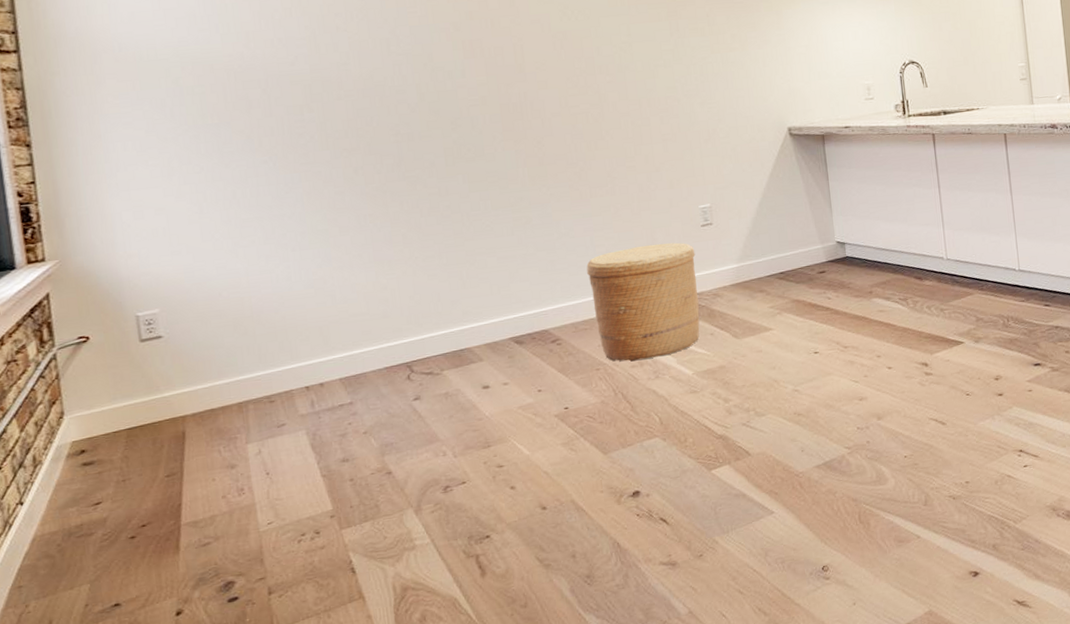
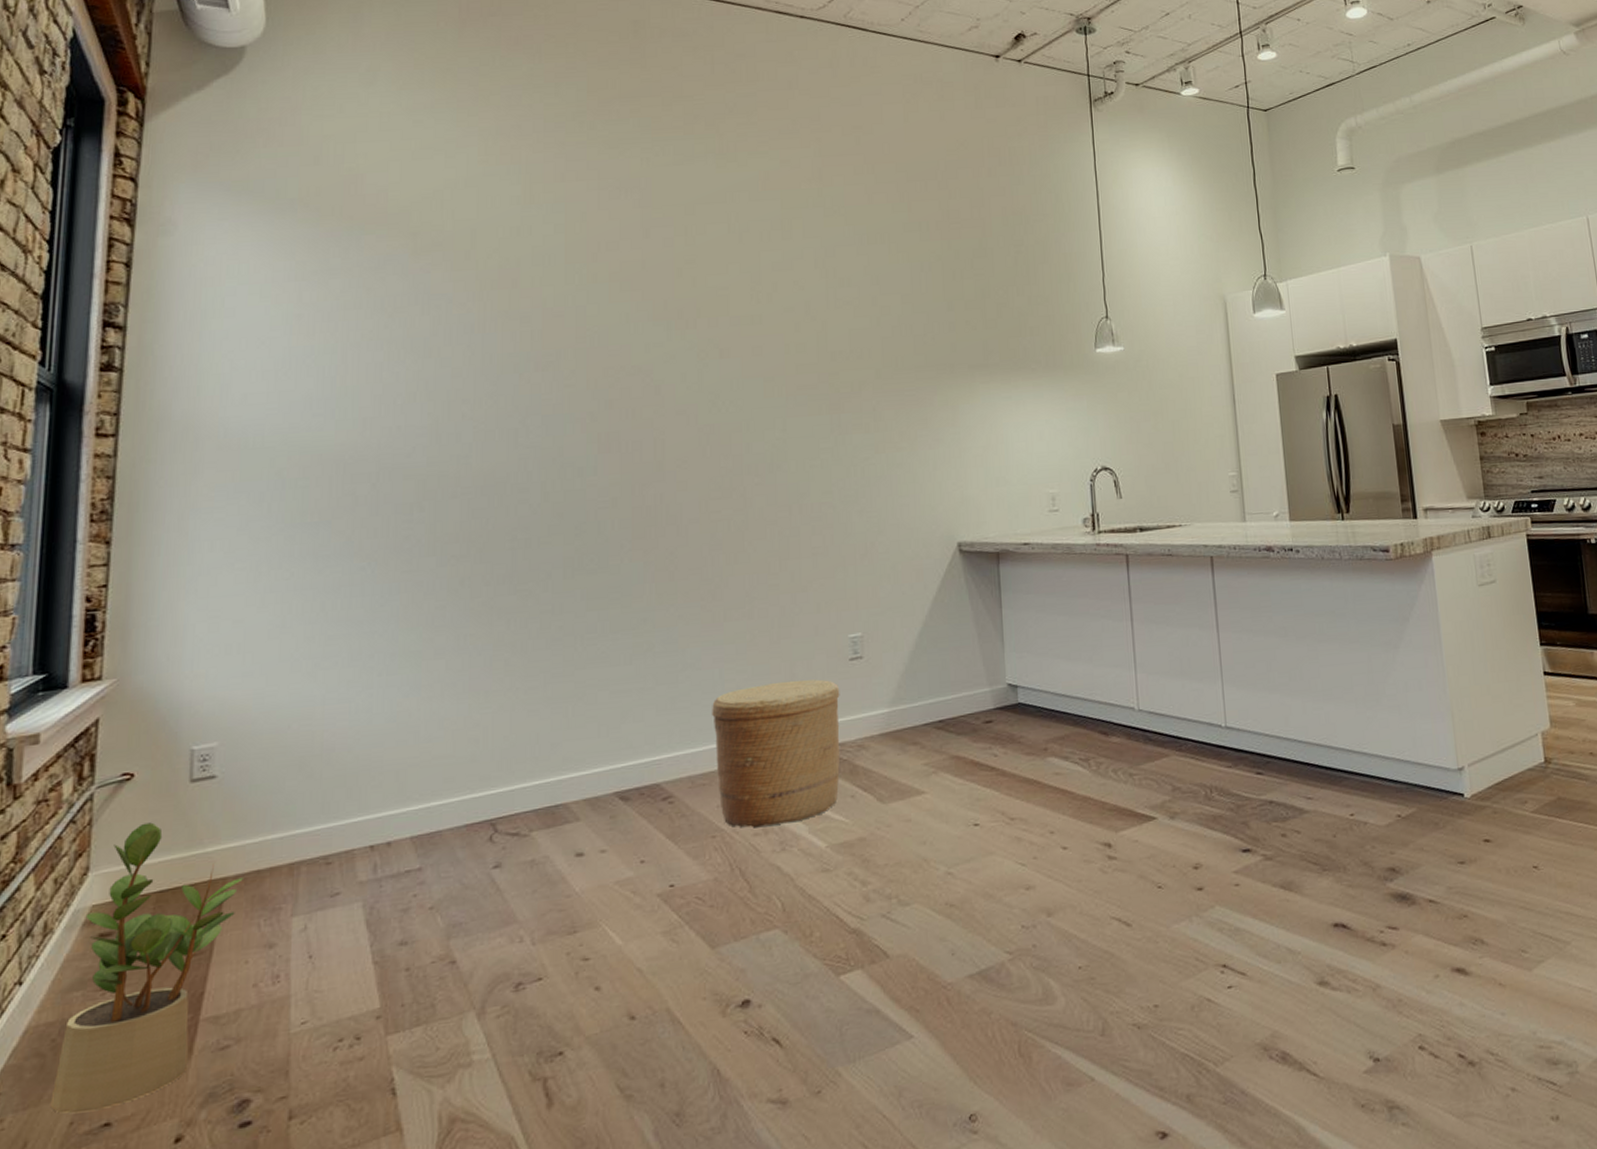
potted plant: none [65,375,201,599] -> present [50,822,245,1114]

